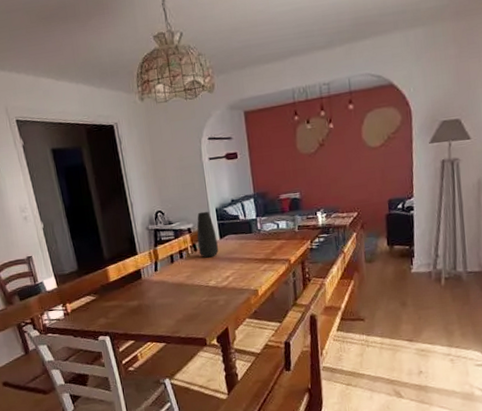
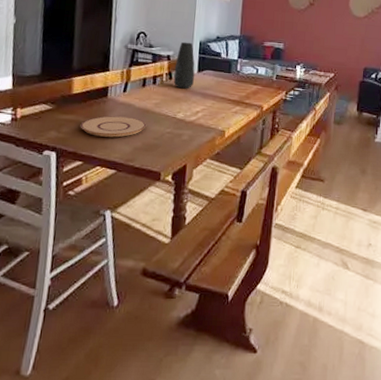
plate: none [124,293,183,316] -> present [80,116,147,138]

